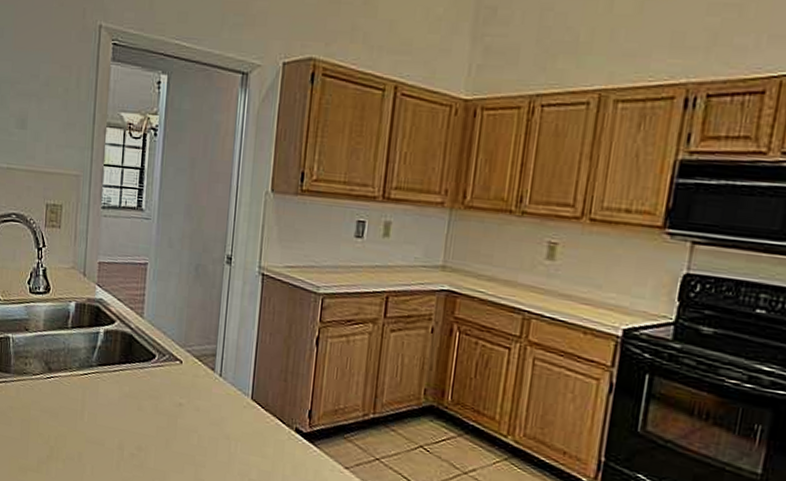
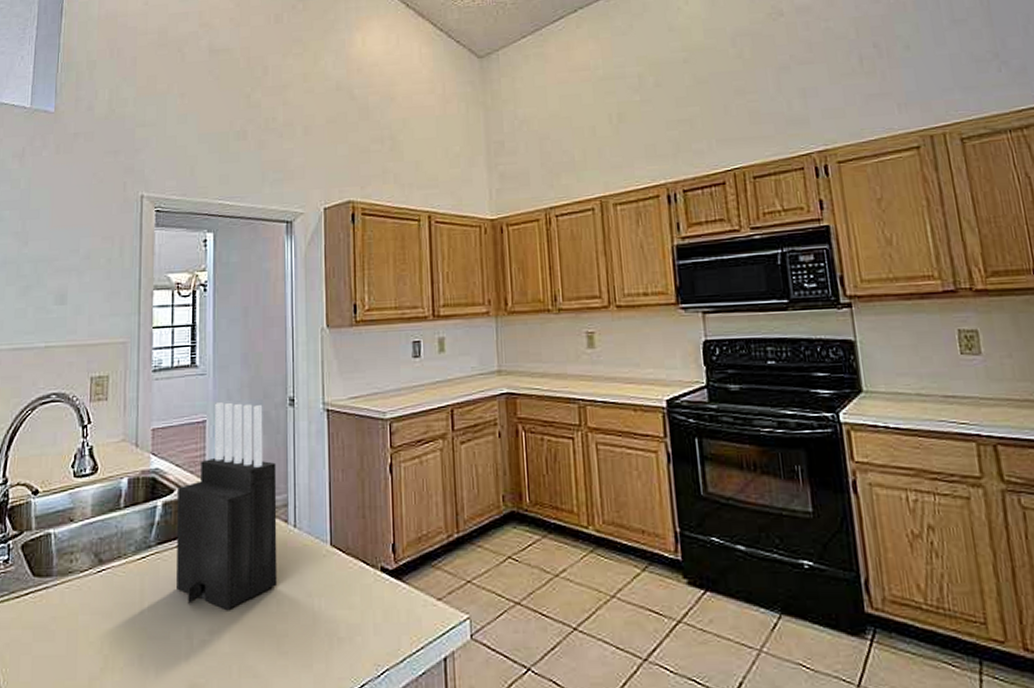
knife block: none [112,248,209,434] -> present [177,402,278,609]

